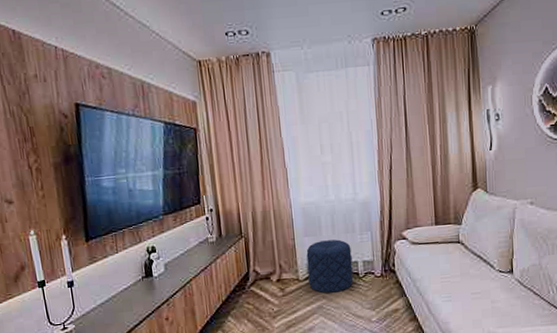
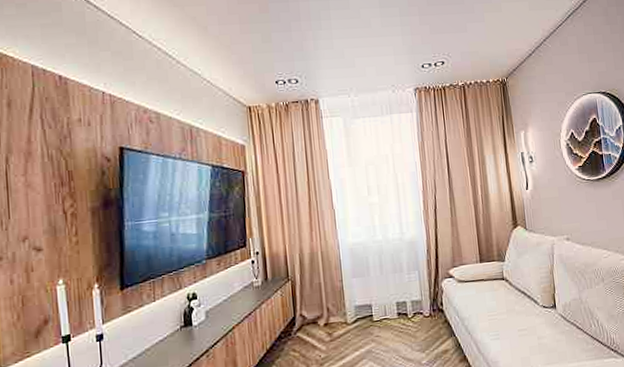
pouf: present [306,239,354,293] -> none [354,279,403,336]

